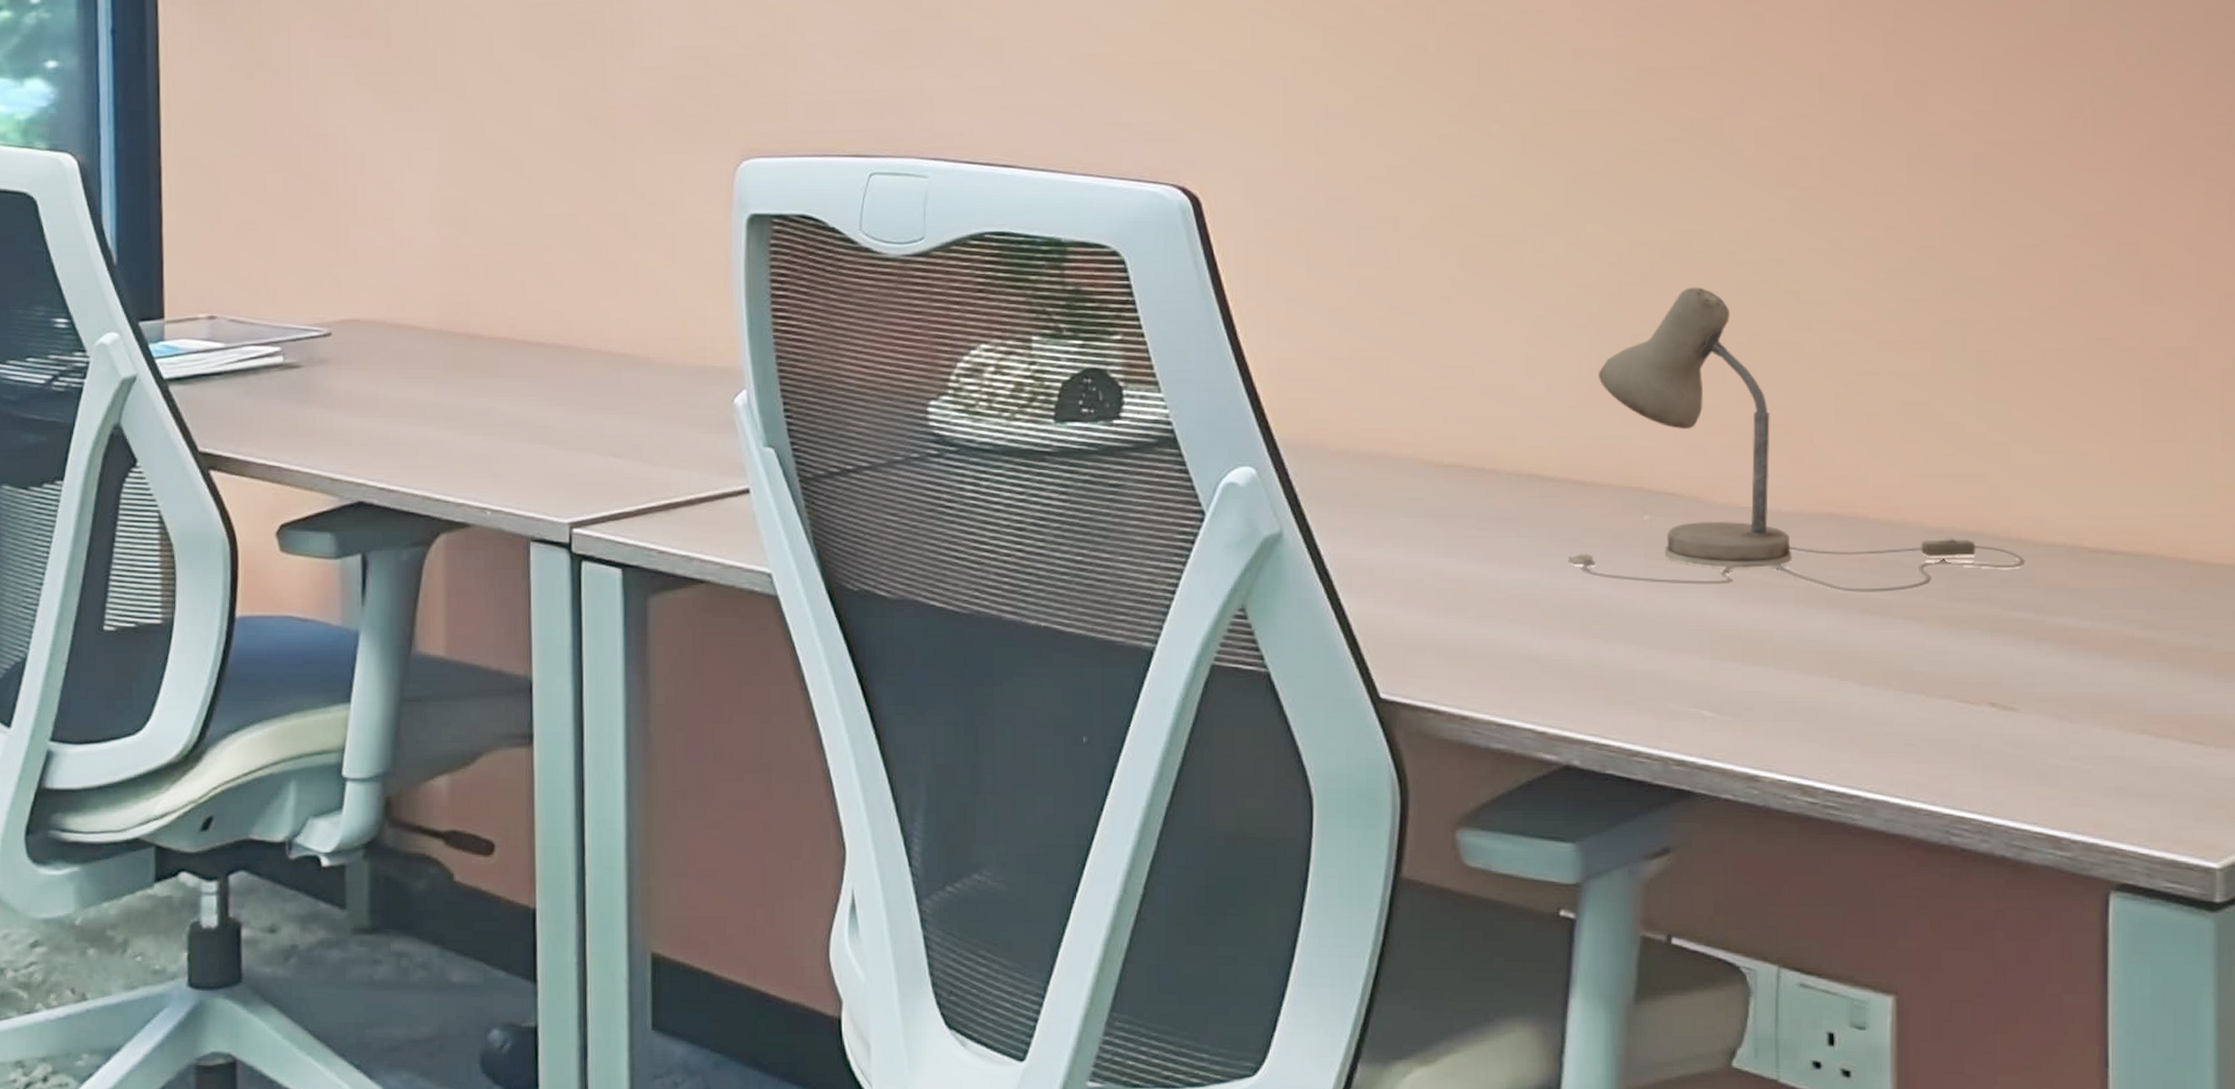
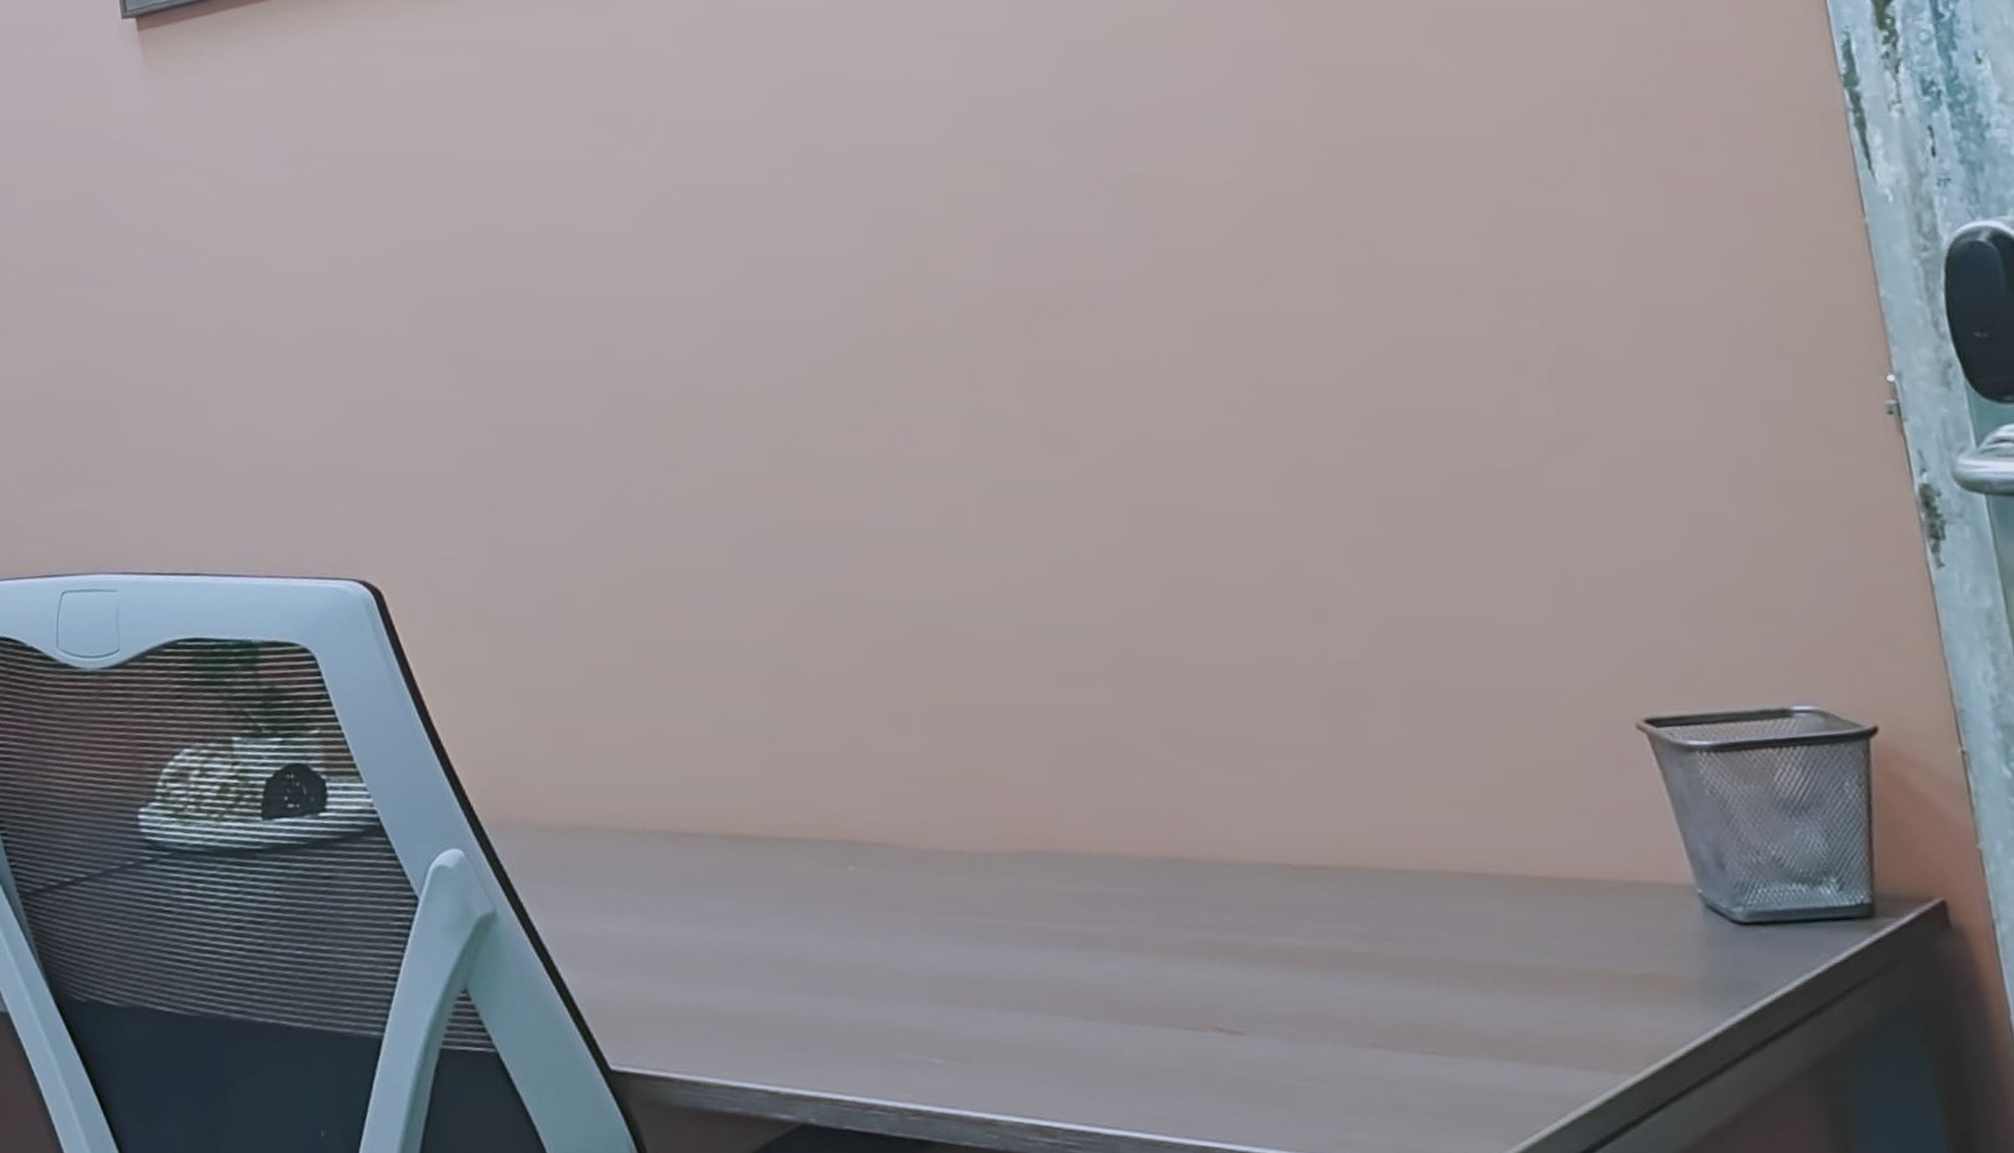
desk lamp: present [1568,287,2025,592] -> none [779,638,1232,933]

